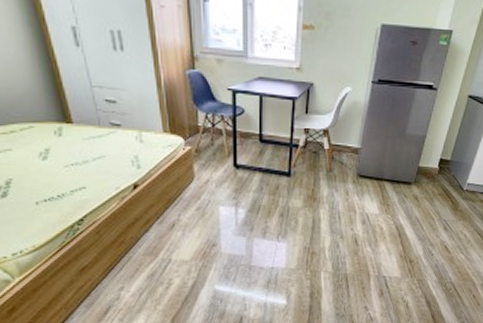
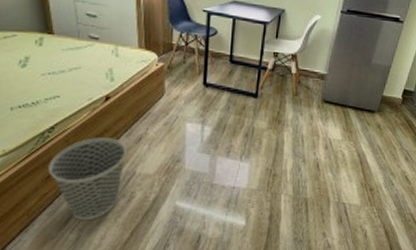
wastebasket: none [81,226,161,311] -> present [49,137,127,221]

